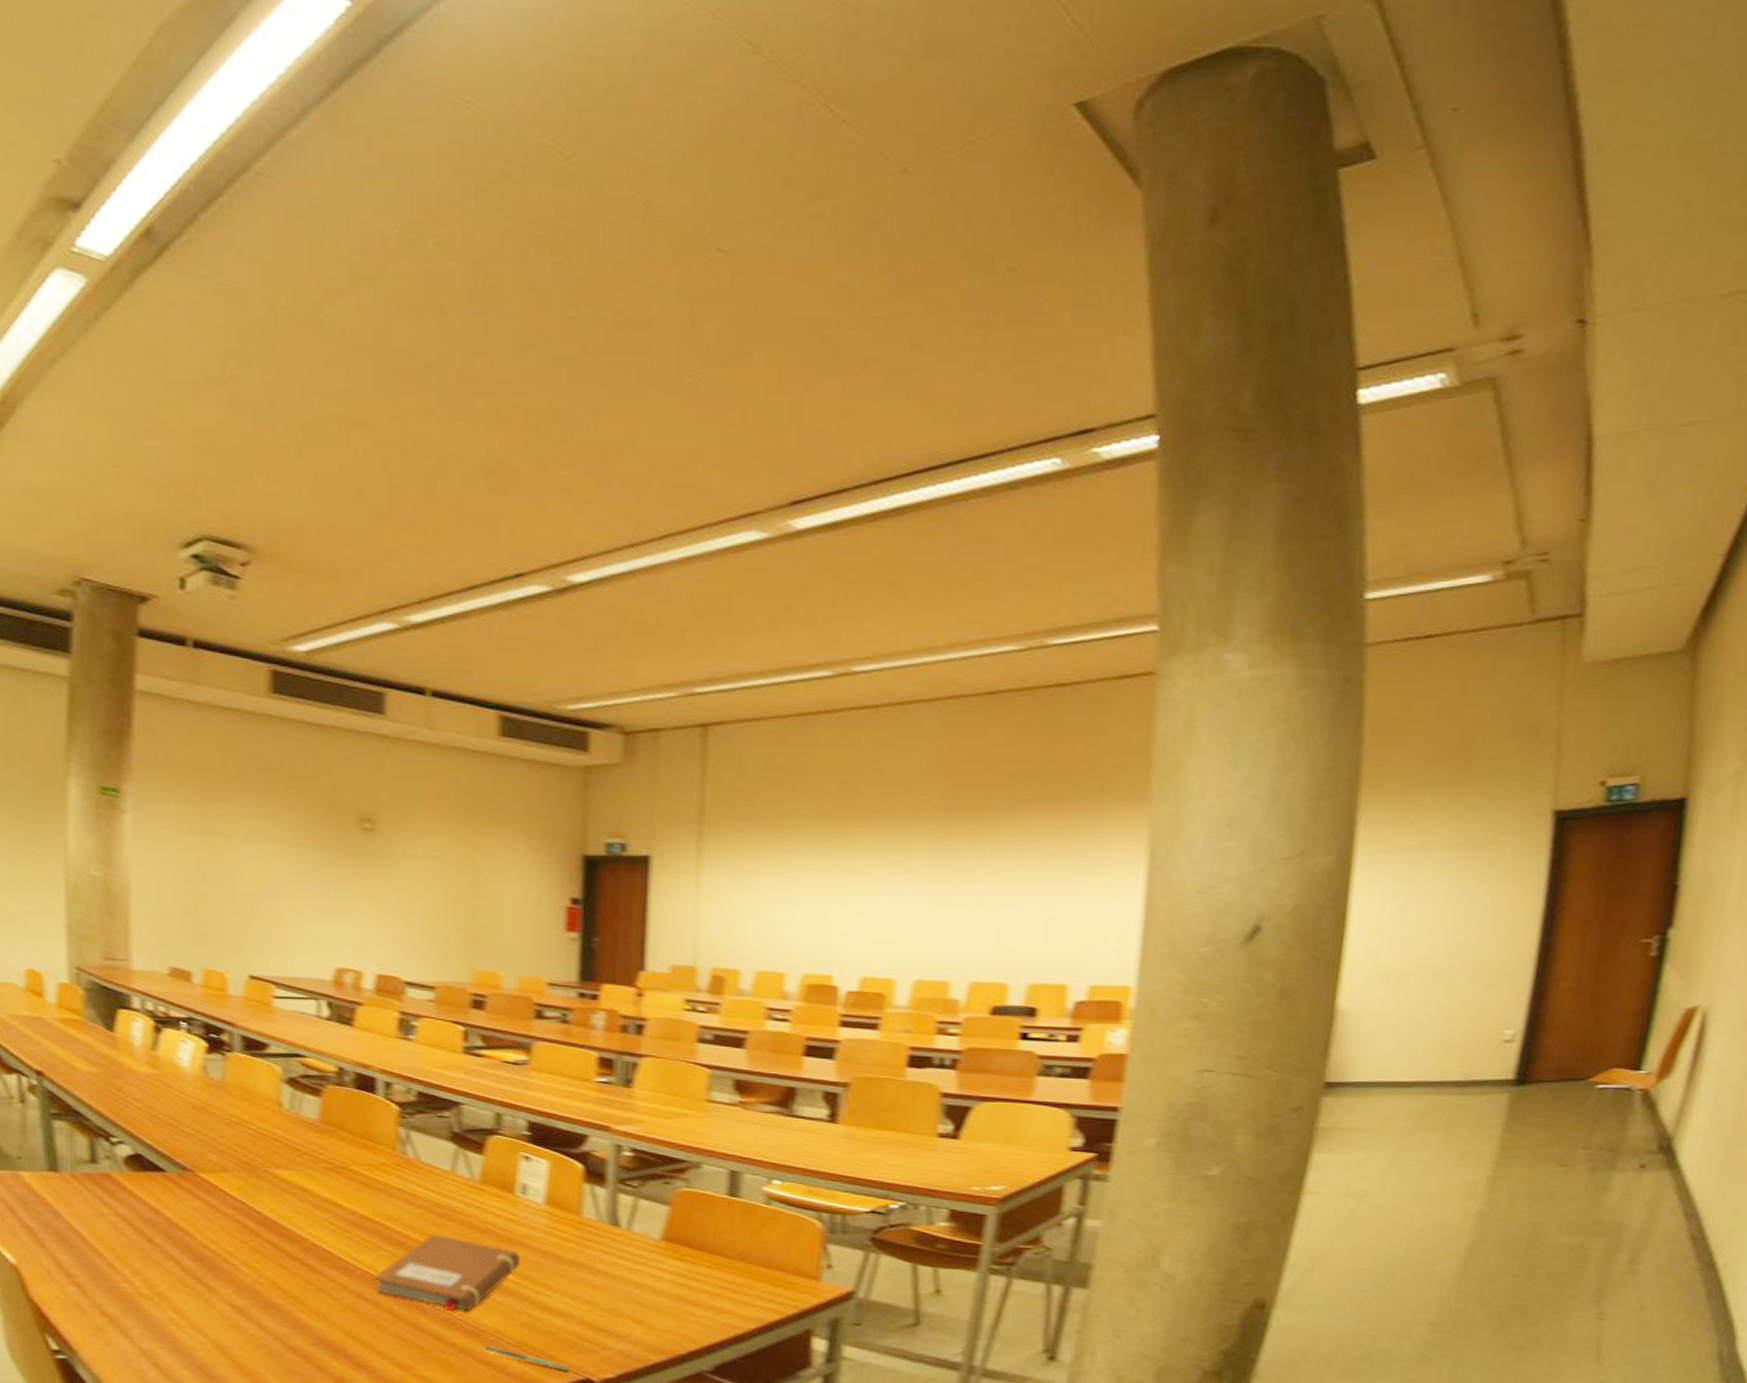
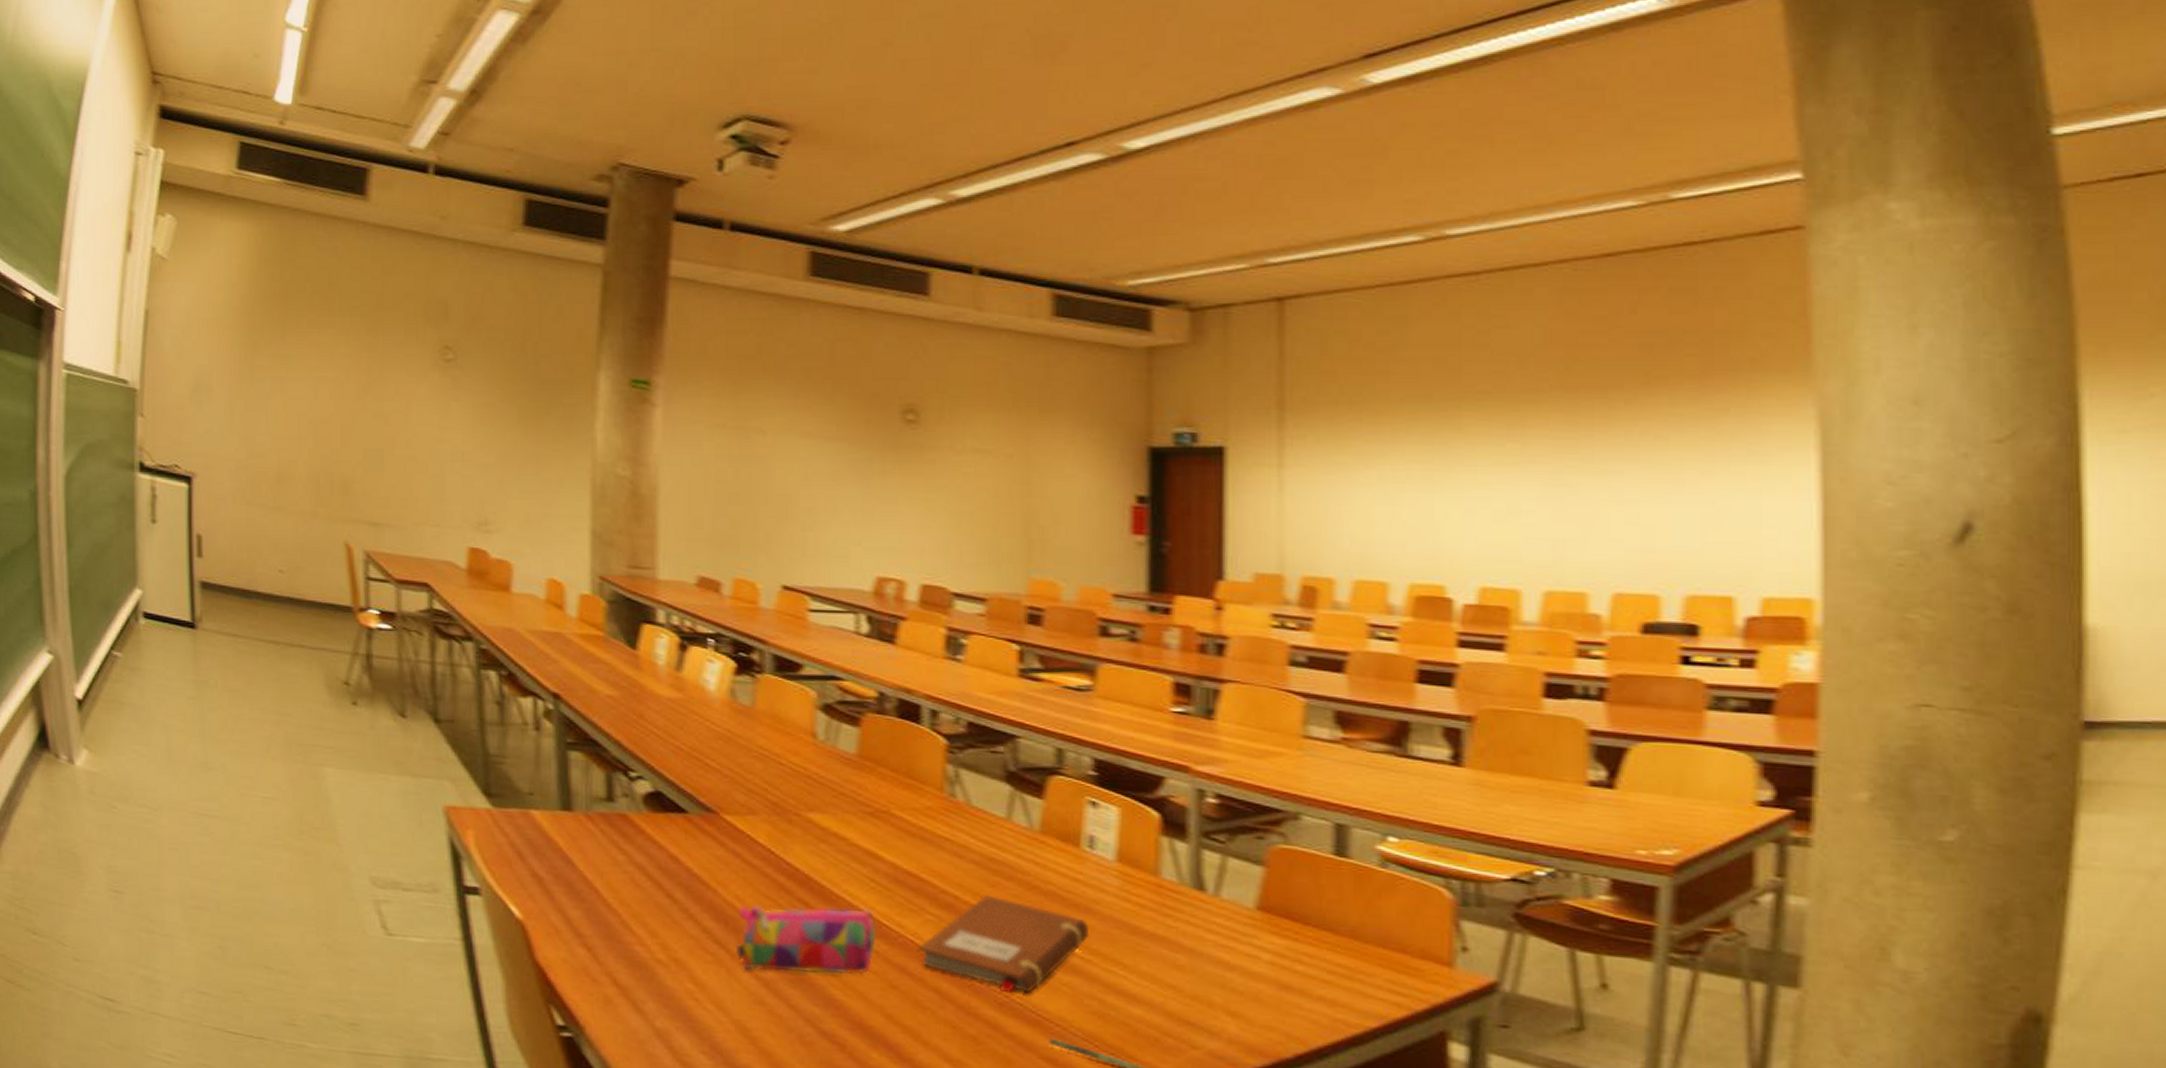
pencil case: none [212,1247,337,1301] -> present [735,905,876,975]

